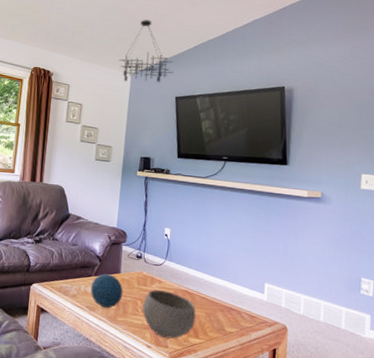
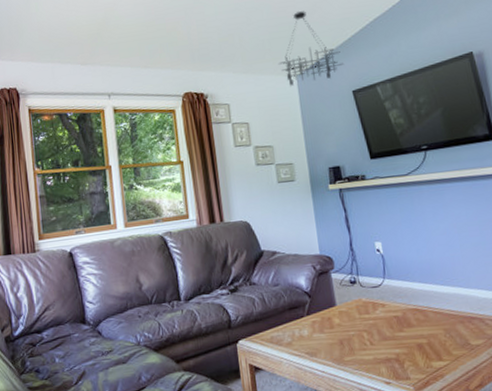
decorative orb: present [90,273,123,309] -> none [305,309,345,350]
bowl: present [142,289,196,339] -> none [369,314,435,369]

